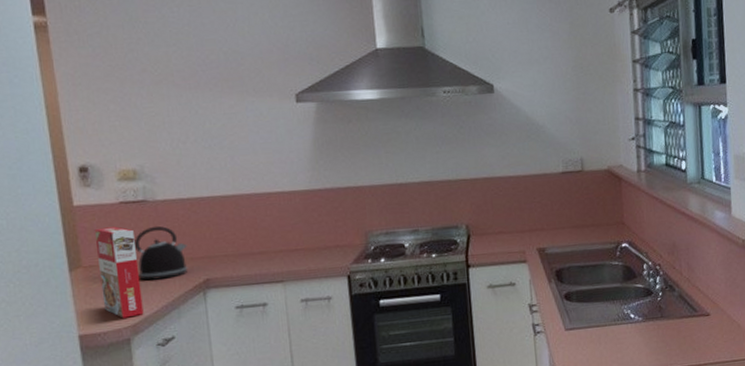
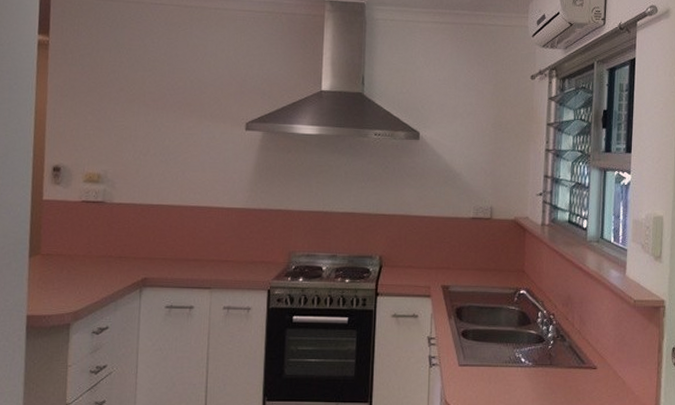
cereal box: present [94,226,144,319] -> none [52,221,89,305]
kettle: present [133,226,188,281] -> none [87,226,133,274]

